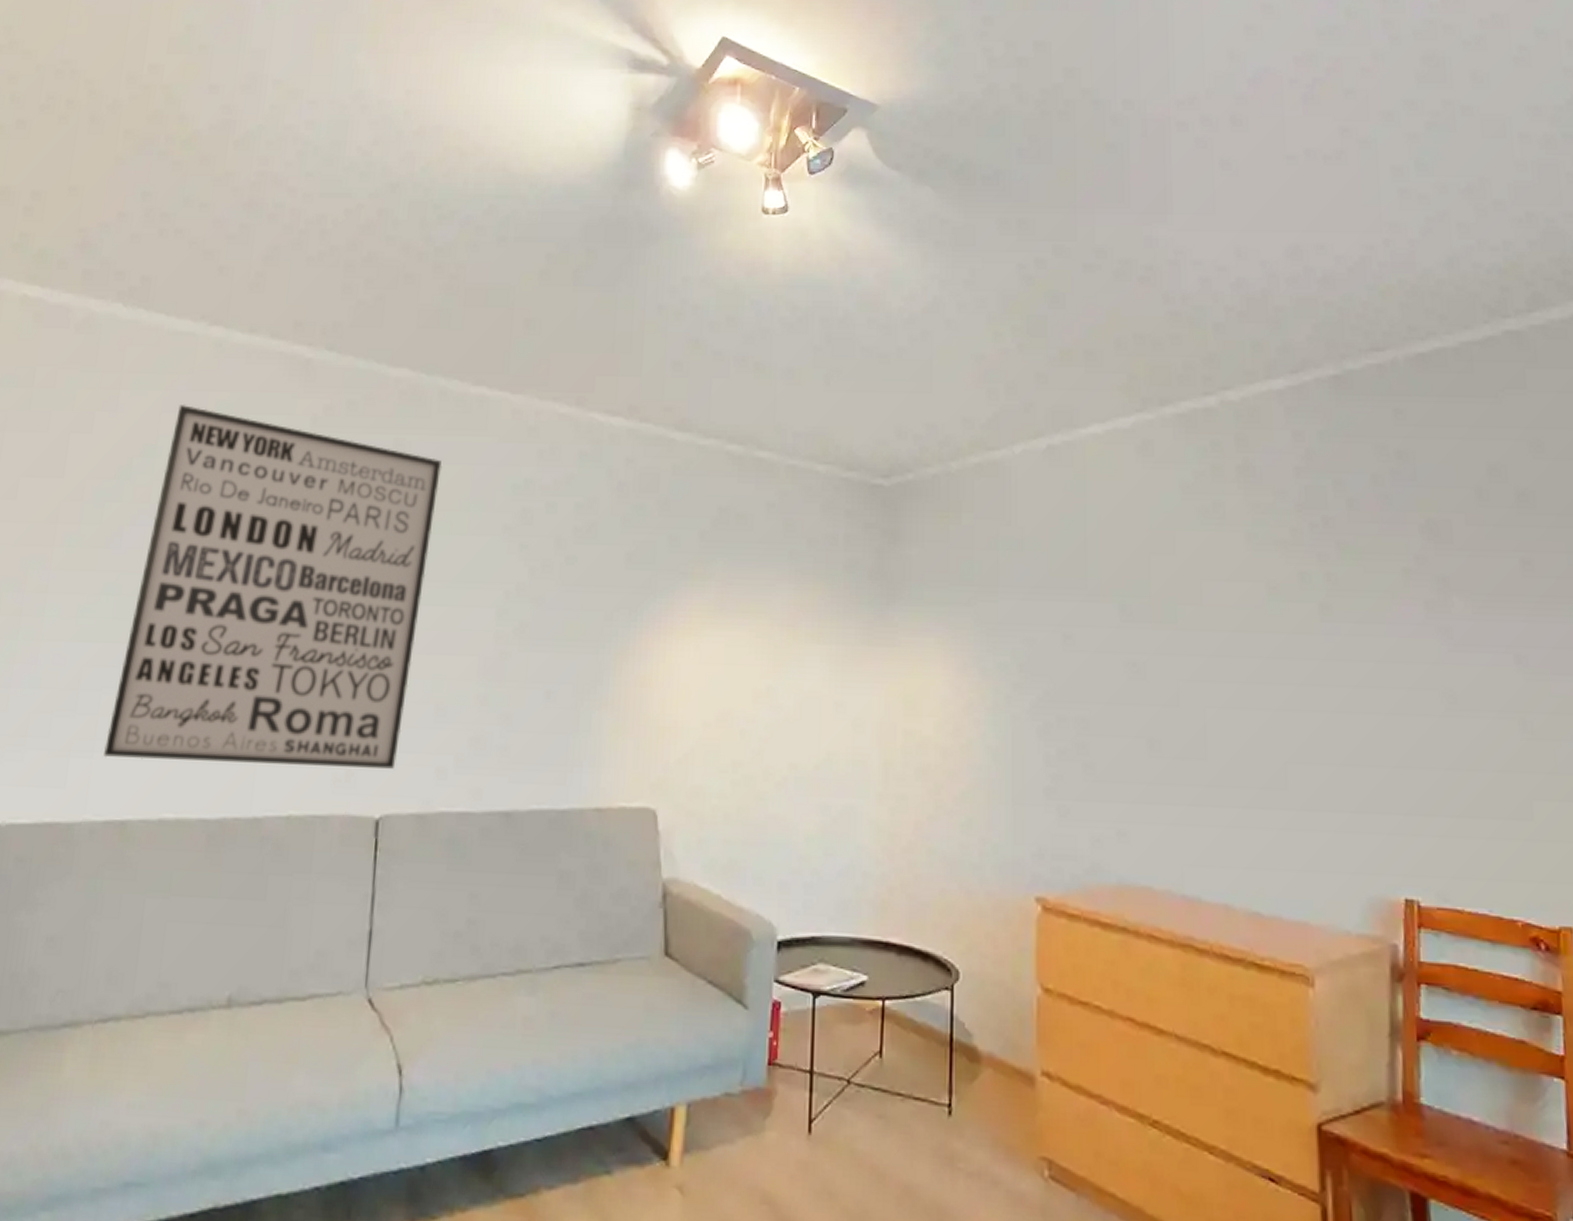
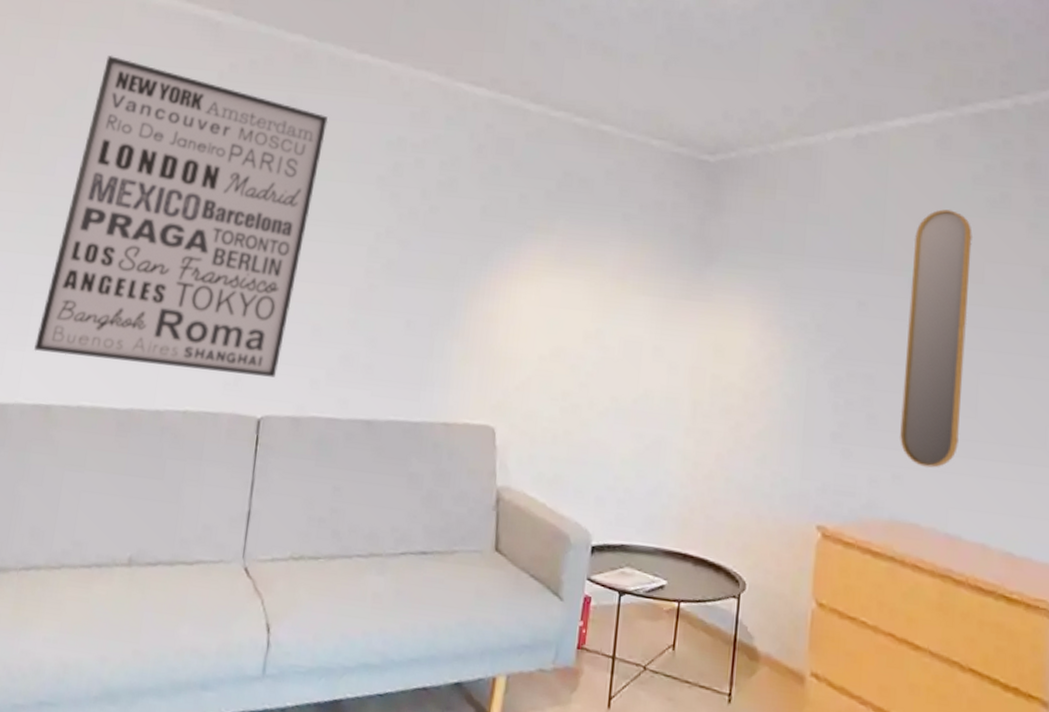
home mirror: none [1120,524,1190,820] -> present [900,209,972,468]

